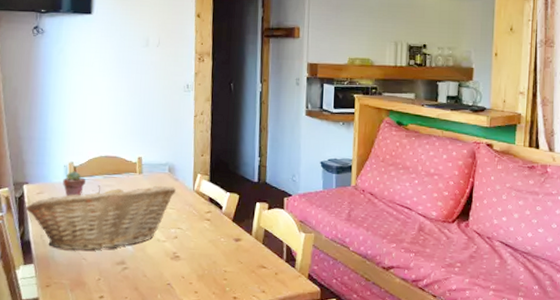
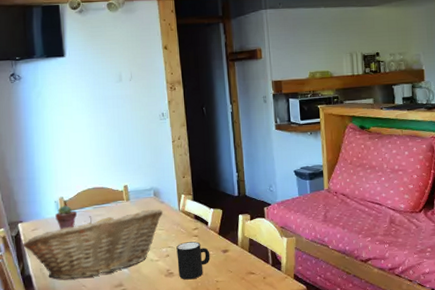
mug: none [185,225,221,266] -> present [176,241,210,280]

